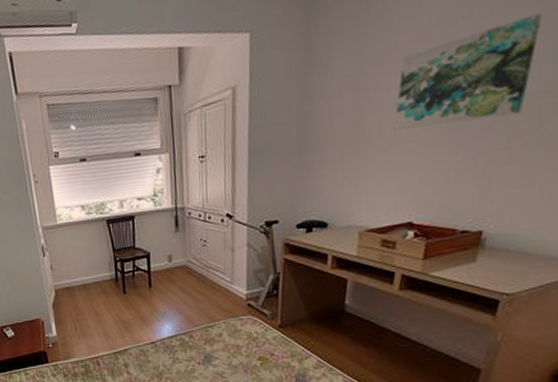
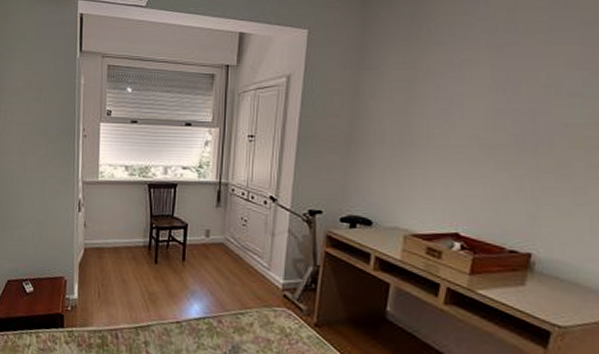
wall art: present [394,14,542,130] -> none [442,53,585,142]

